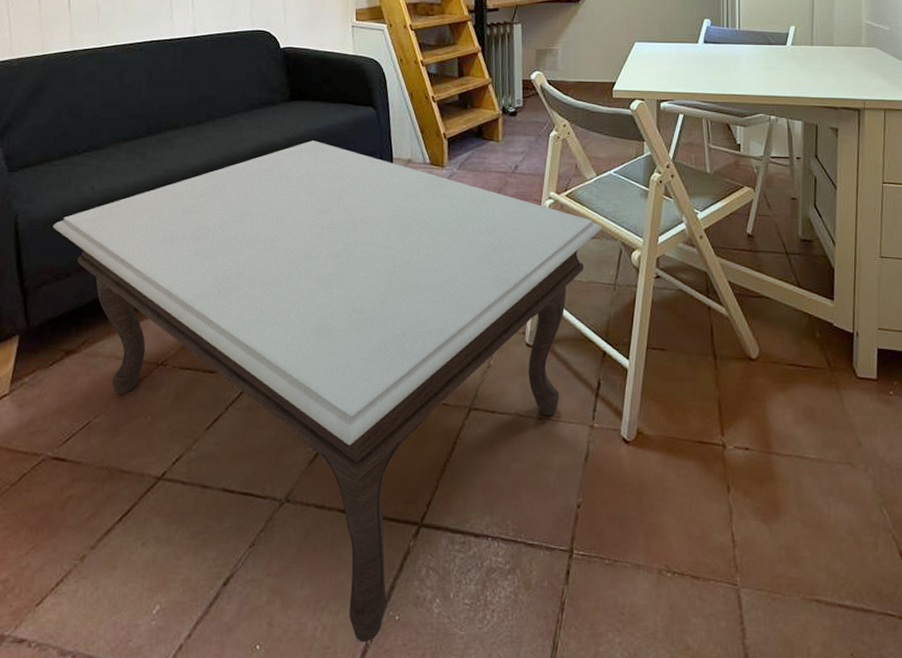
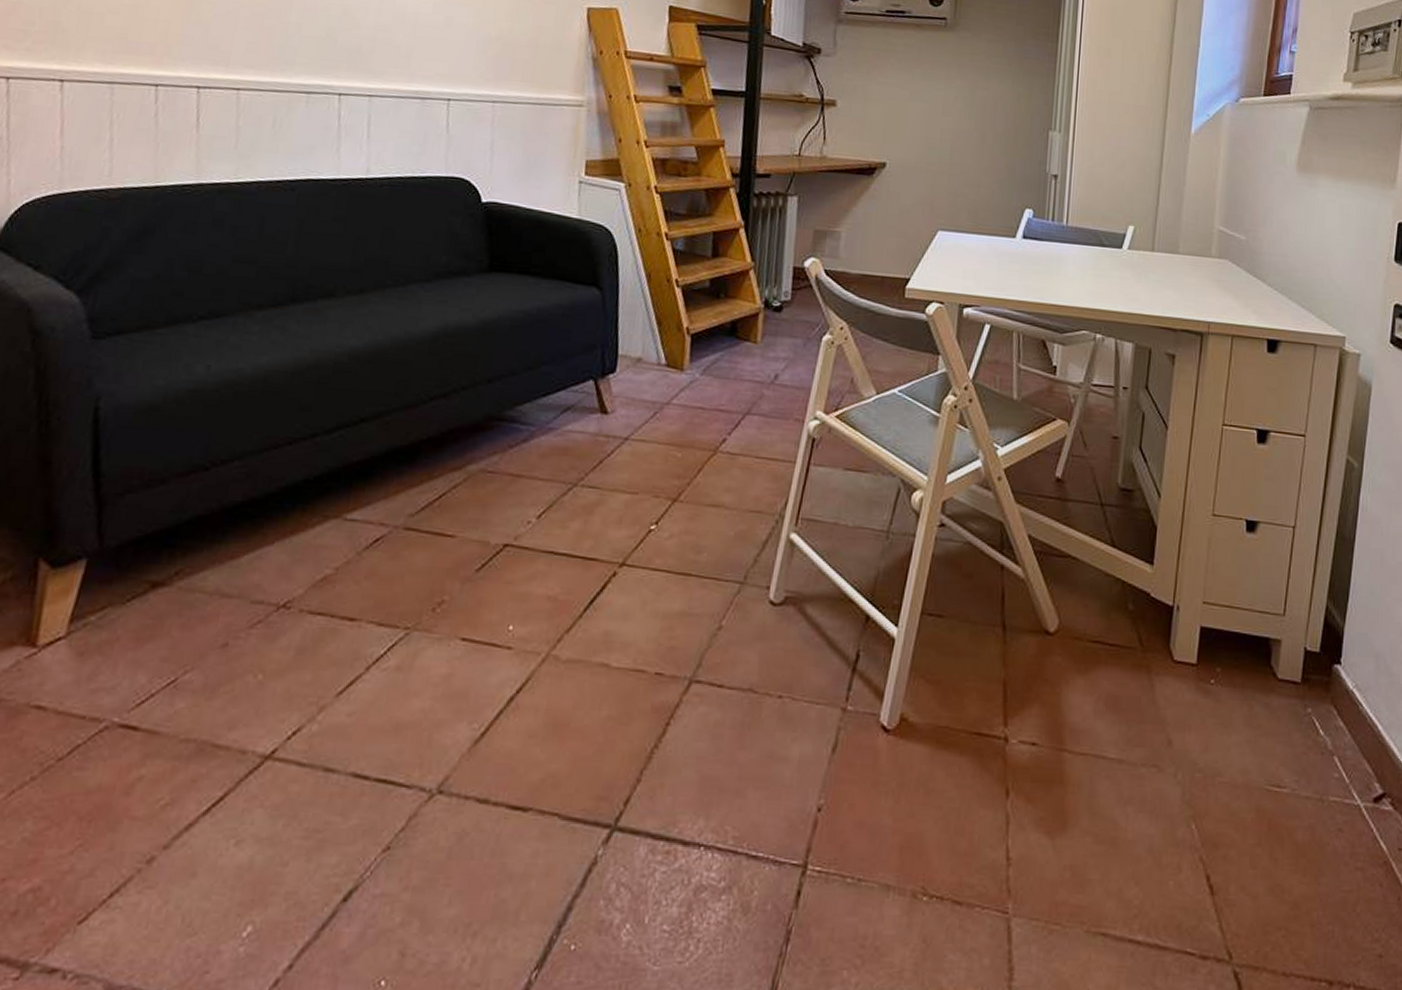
coffee table: present [52,140,603,643] -> none [148,325,879,979]

